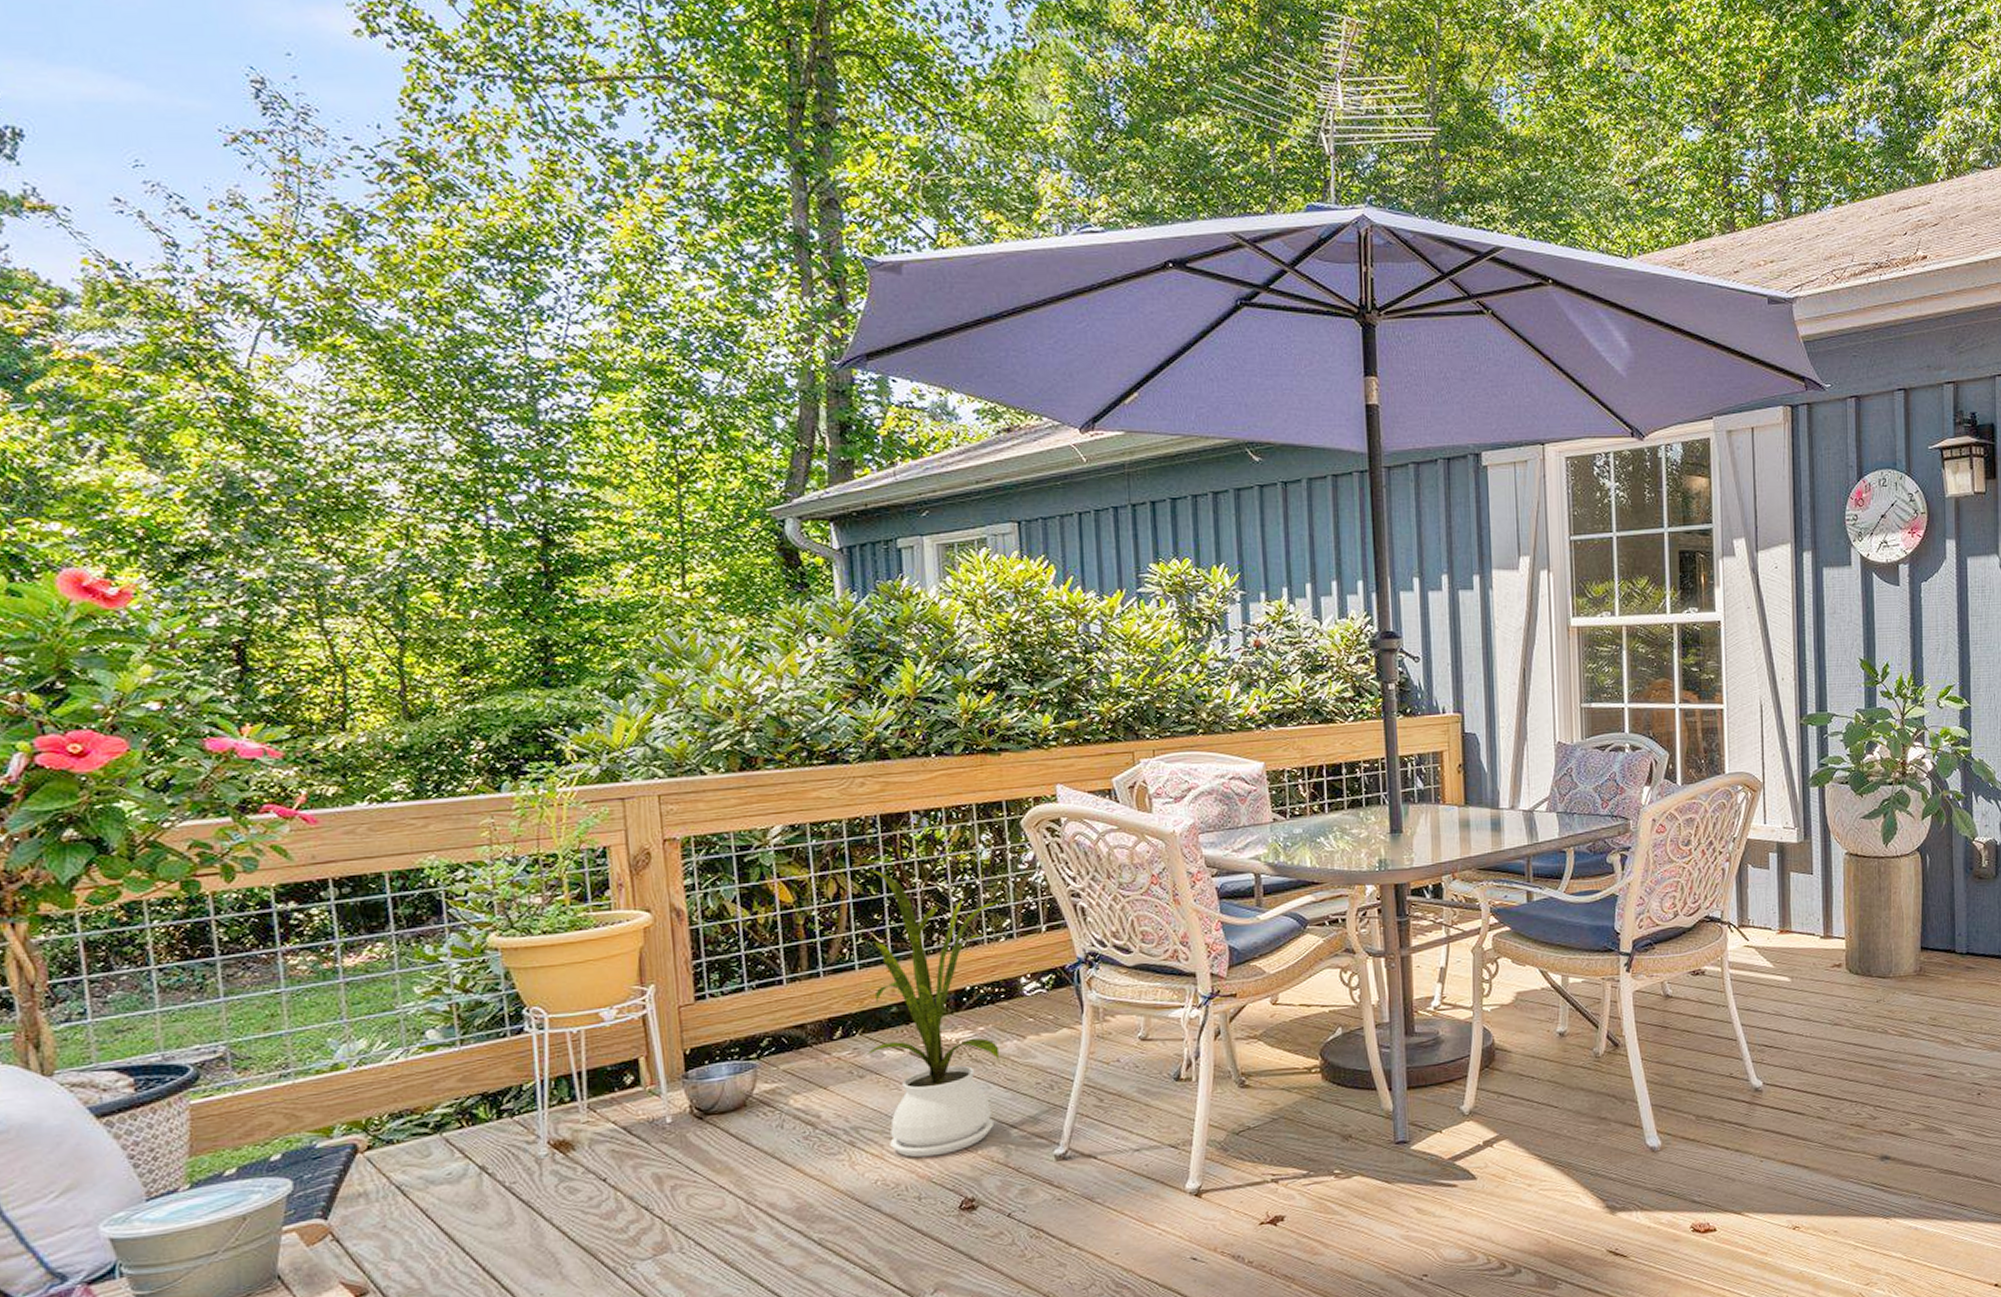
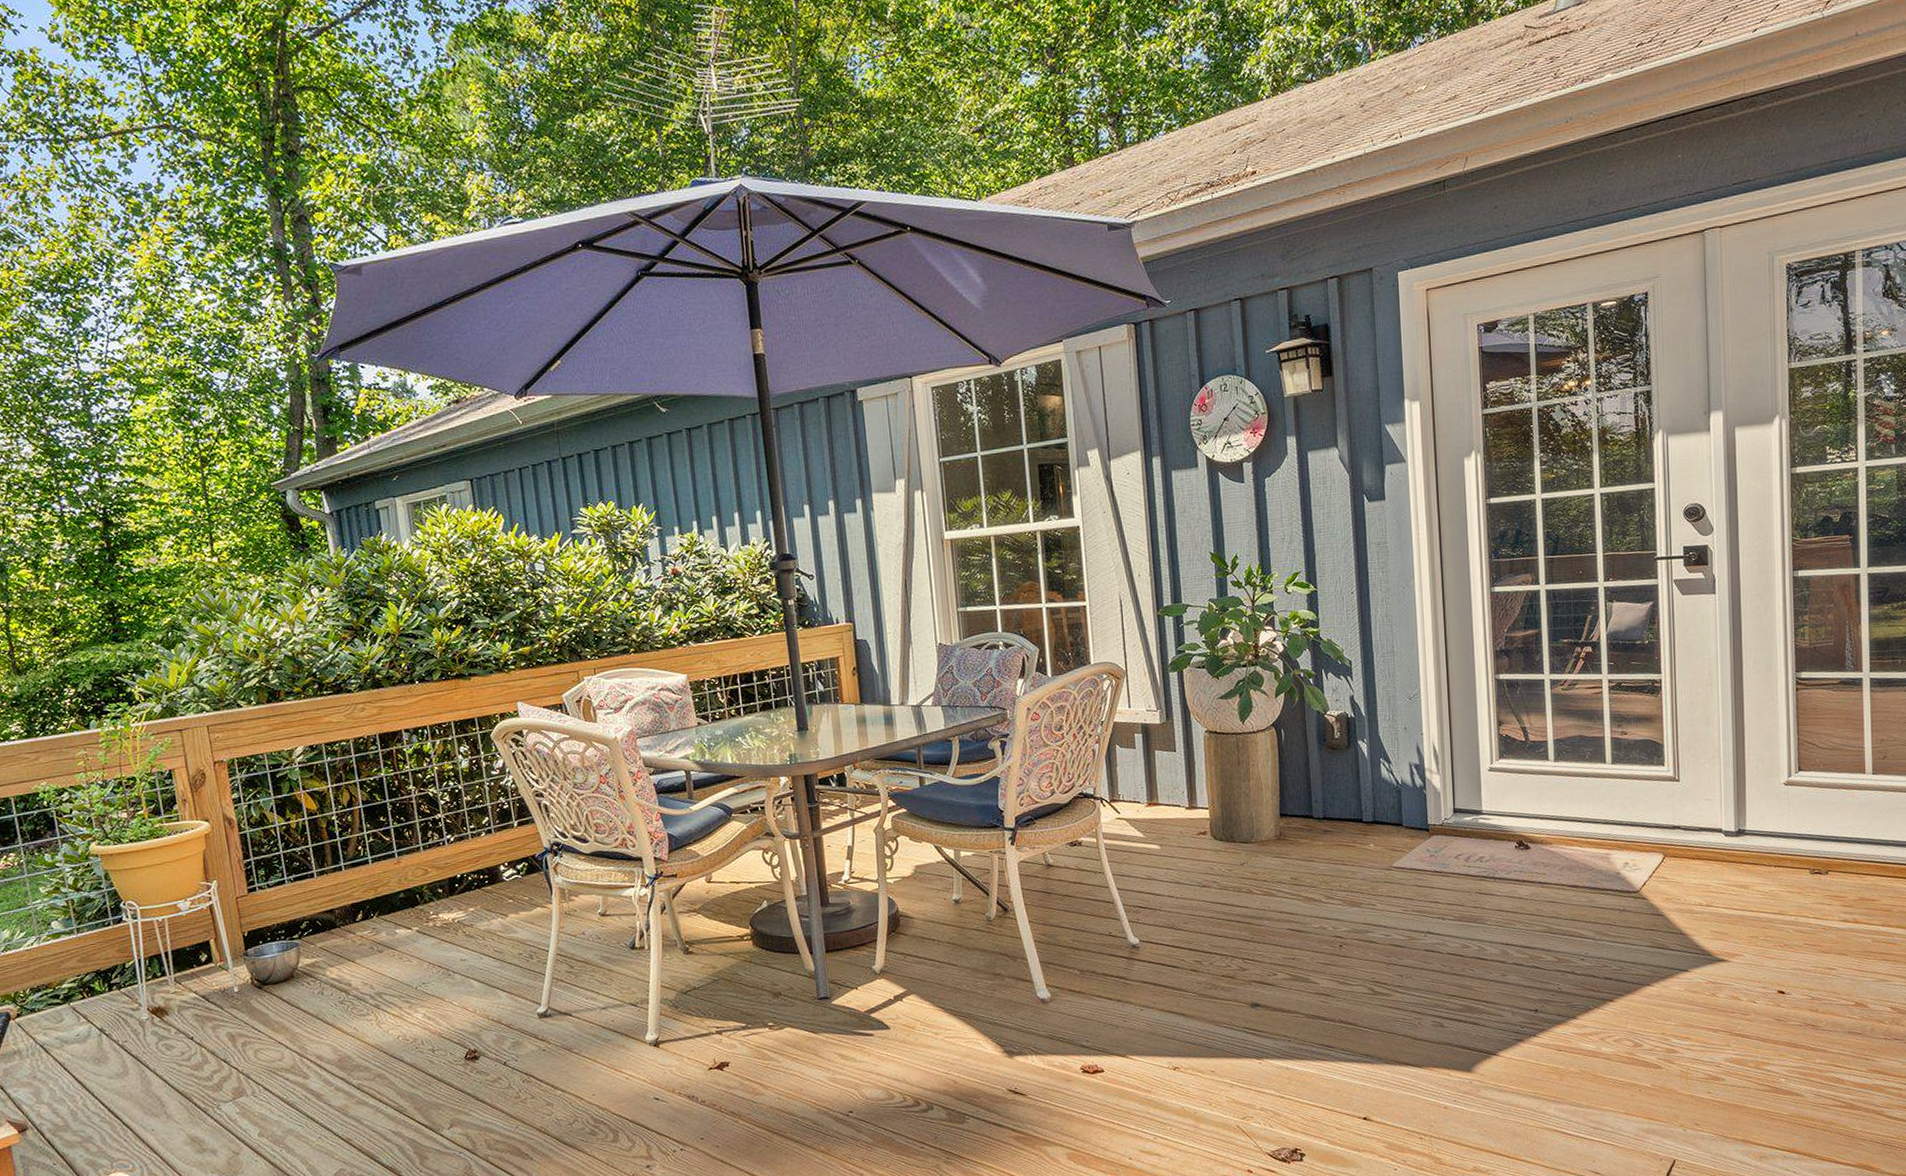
house plant: present [864,869,1002,1158] -> none [374,779,489,1017]

